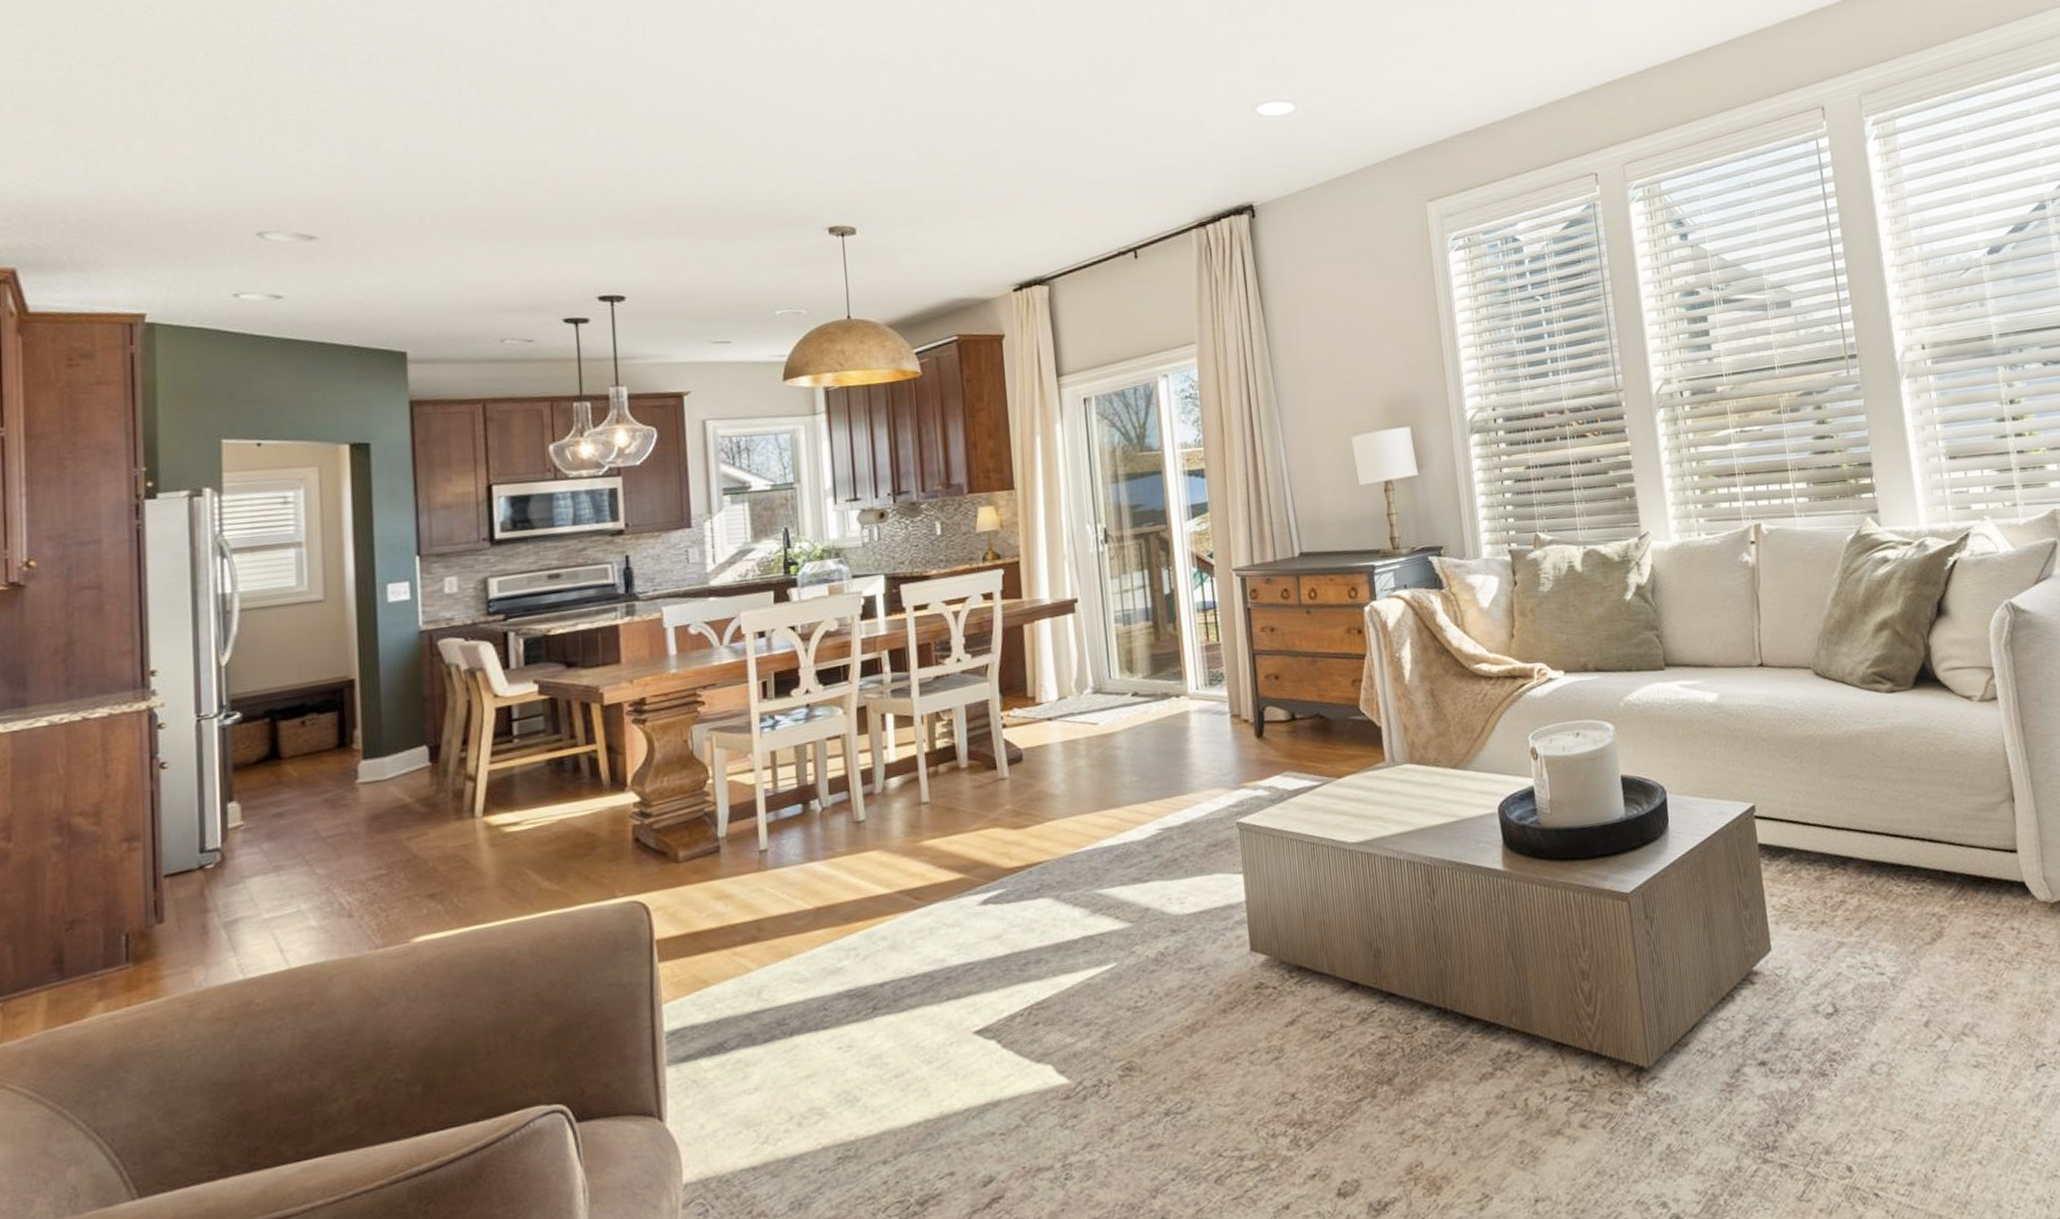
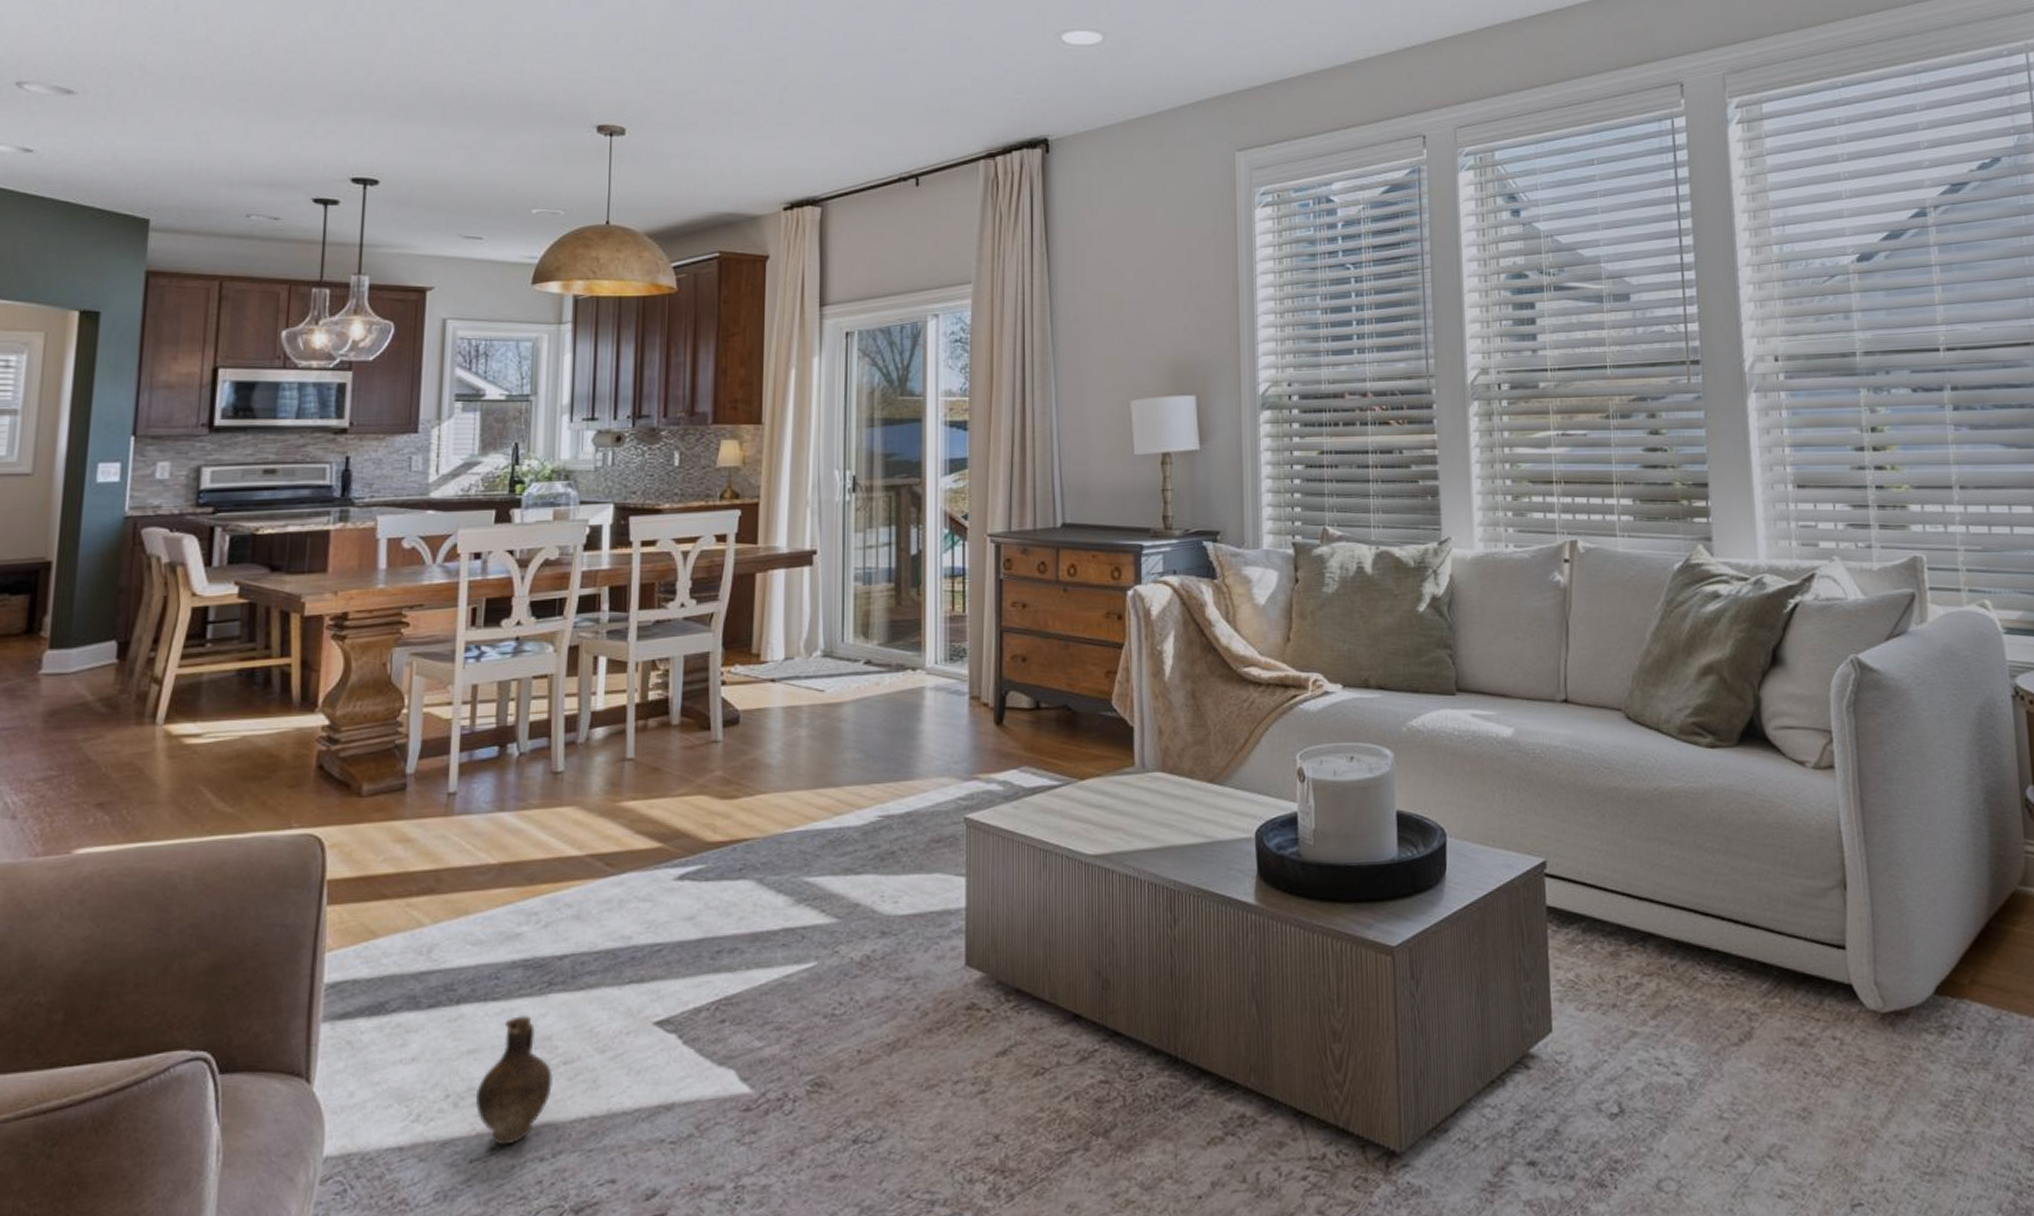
ceramic jug: none [818,1039,887,1155] -> present [476,1015,553,1146]

